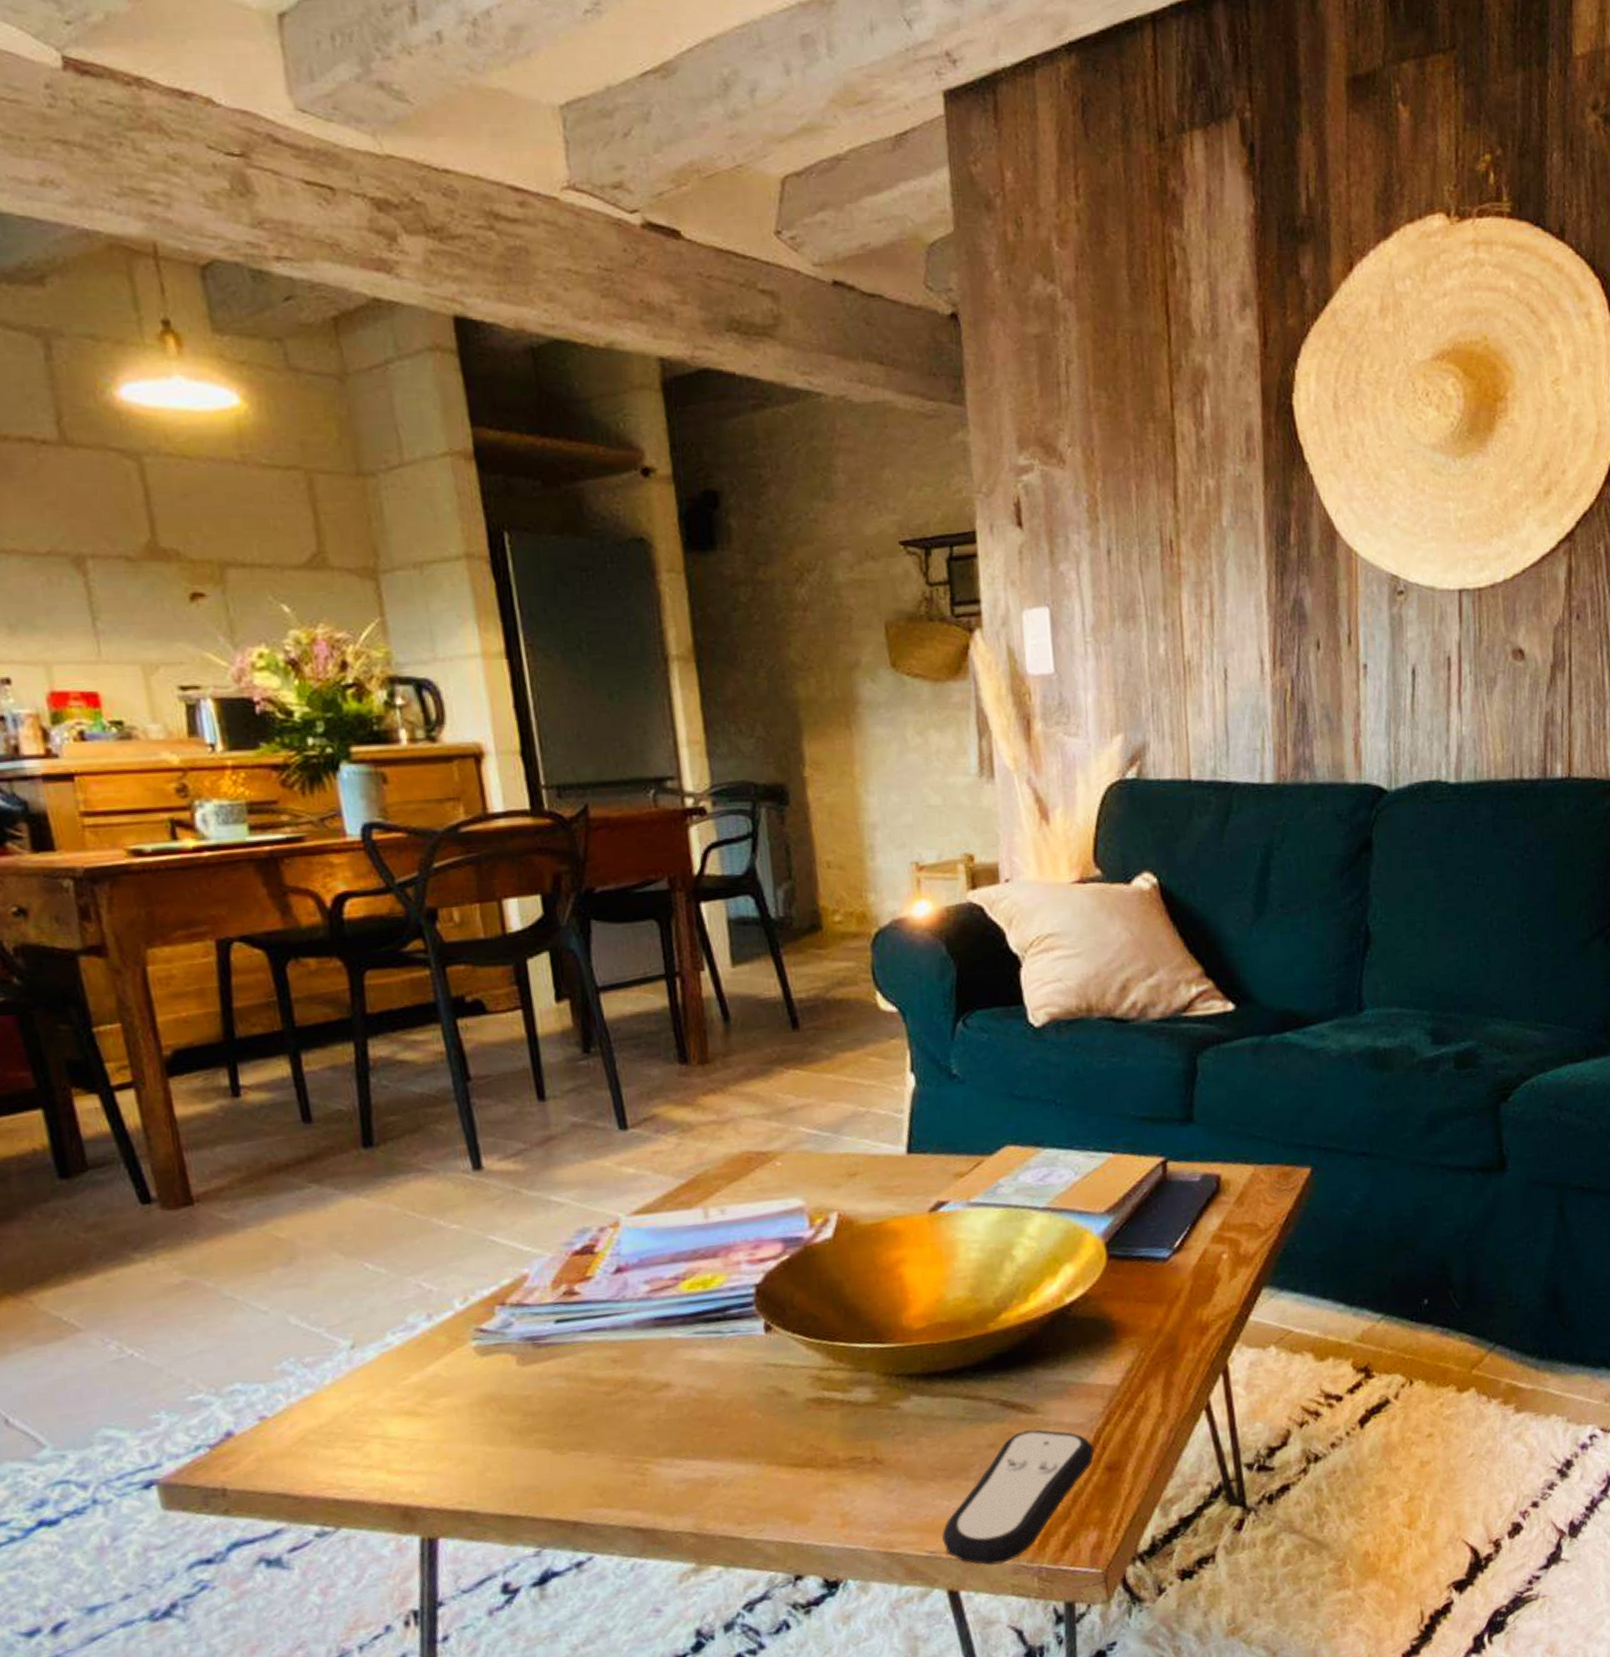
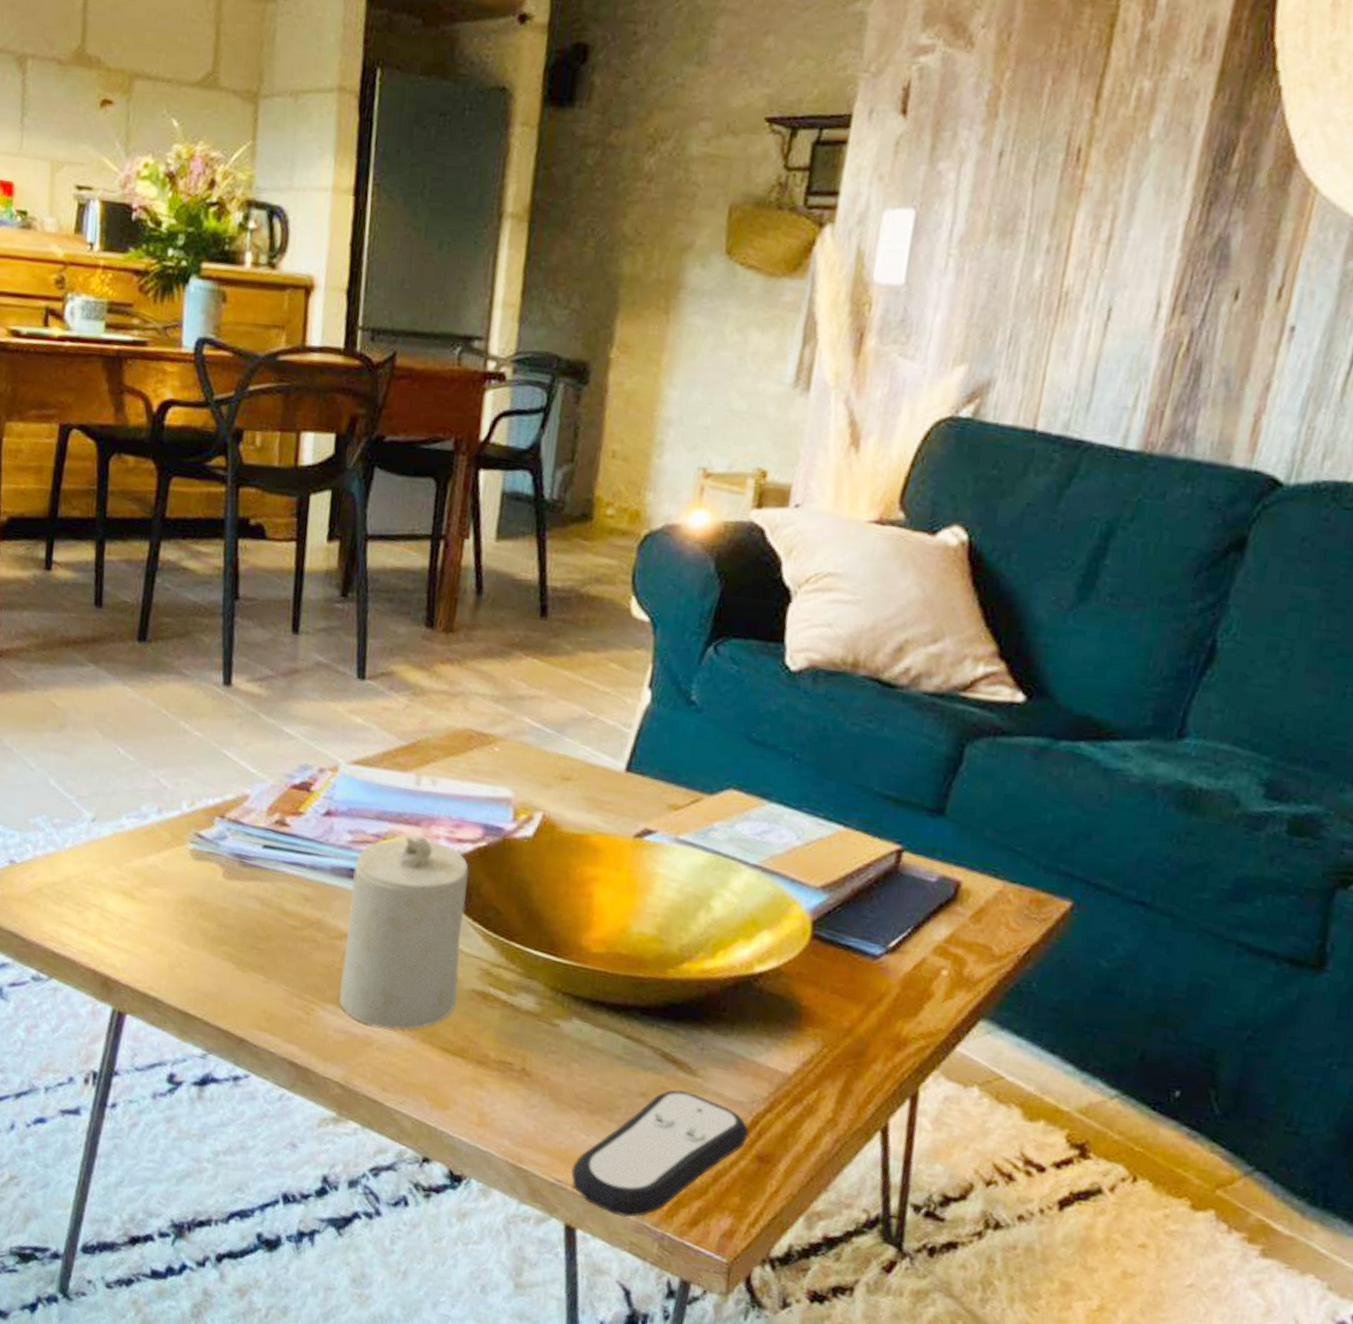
candle: none [658,1267,794,1466] -> present [338,836,469,1030]

